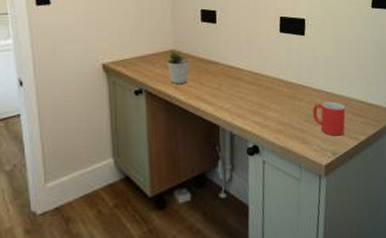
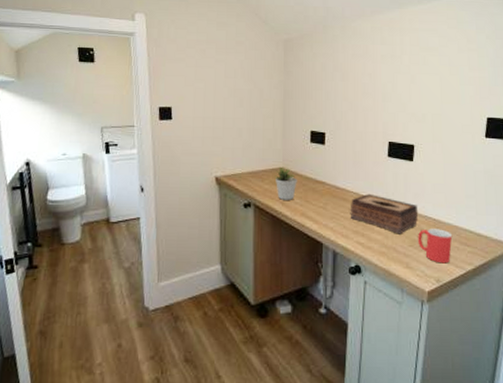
tissue box: none [245,71,312,111] -> present [350,193,419,234]

